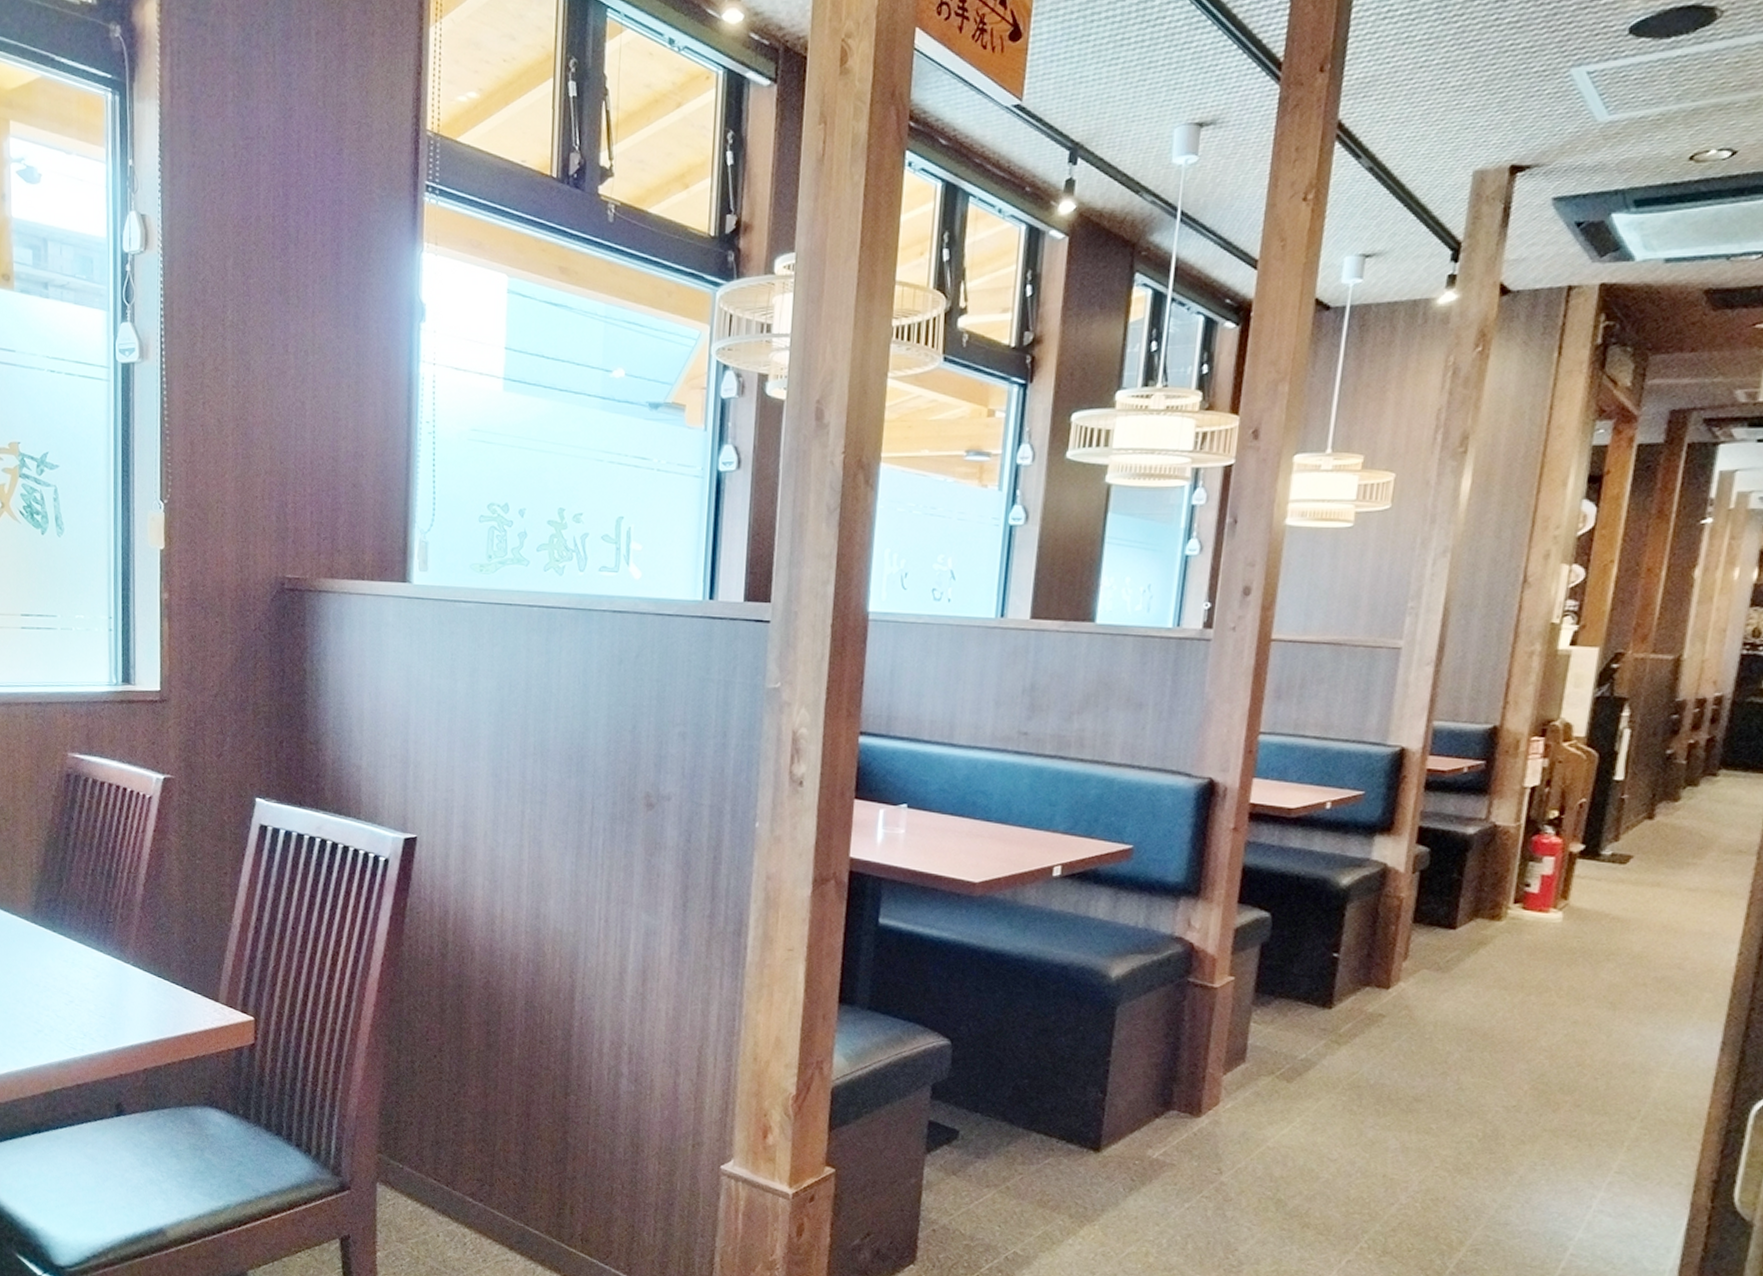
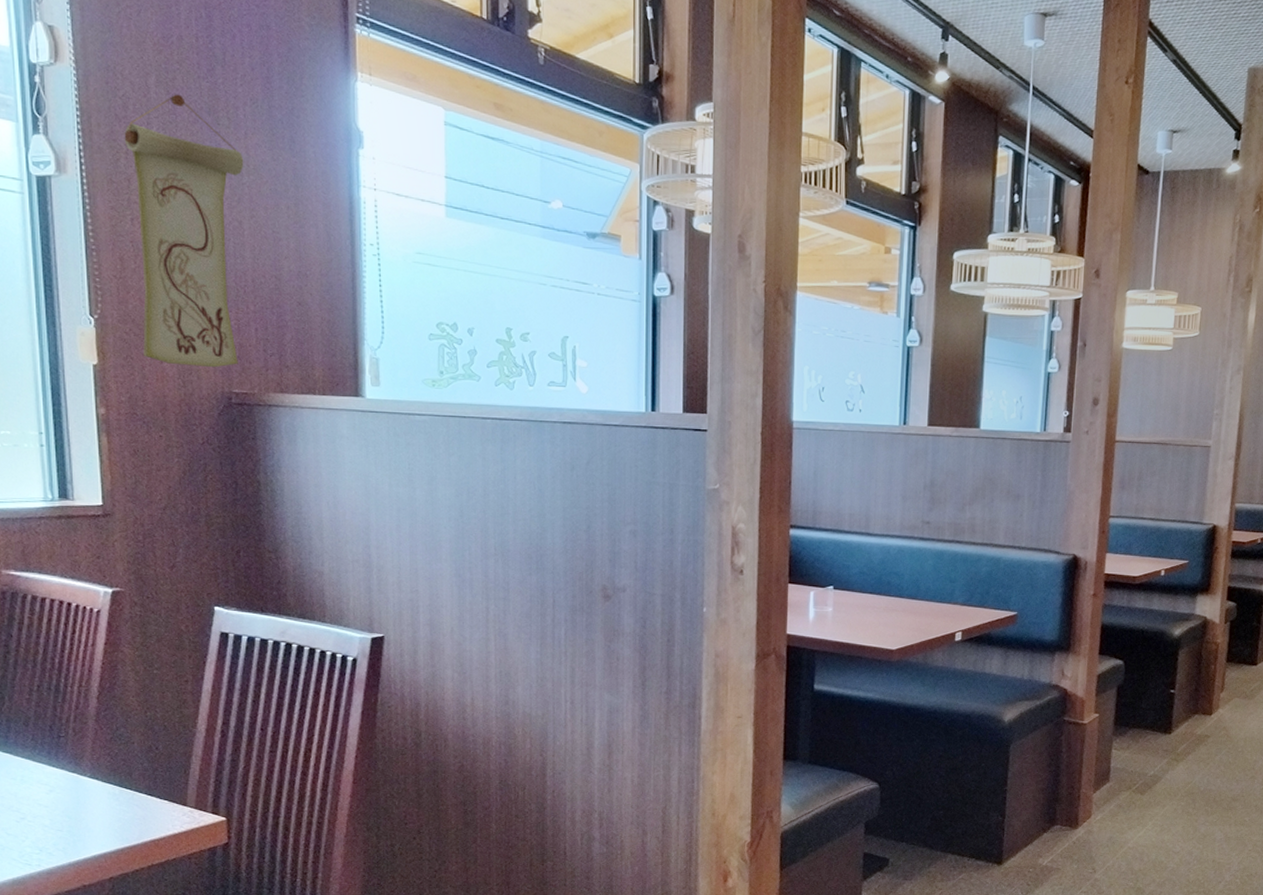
wall scroll: none [201,275,310,553] -> present [124,94,244,368]

